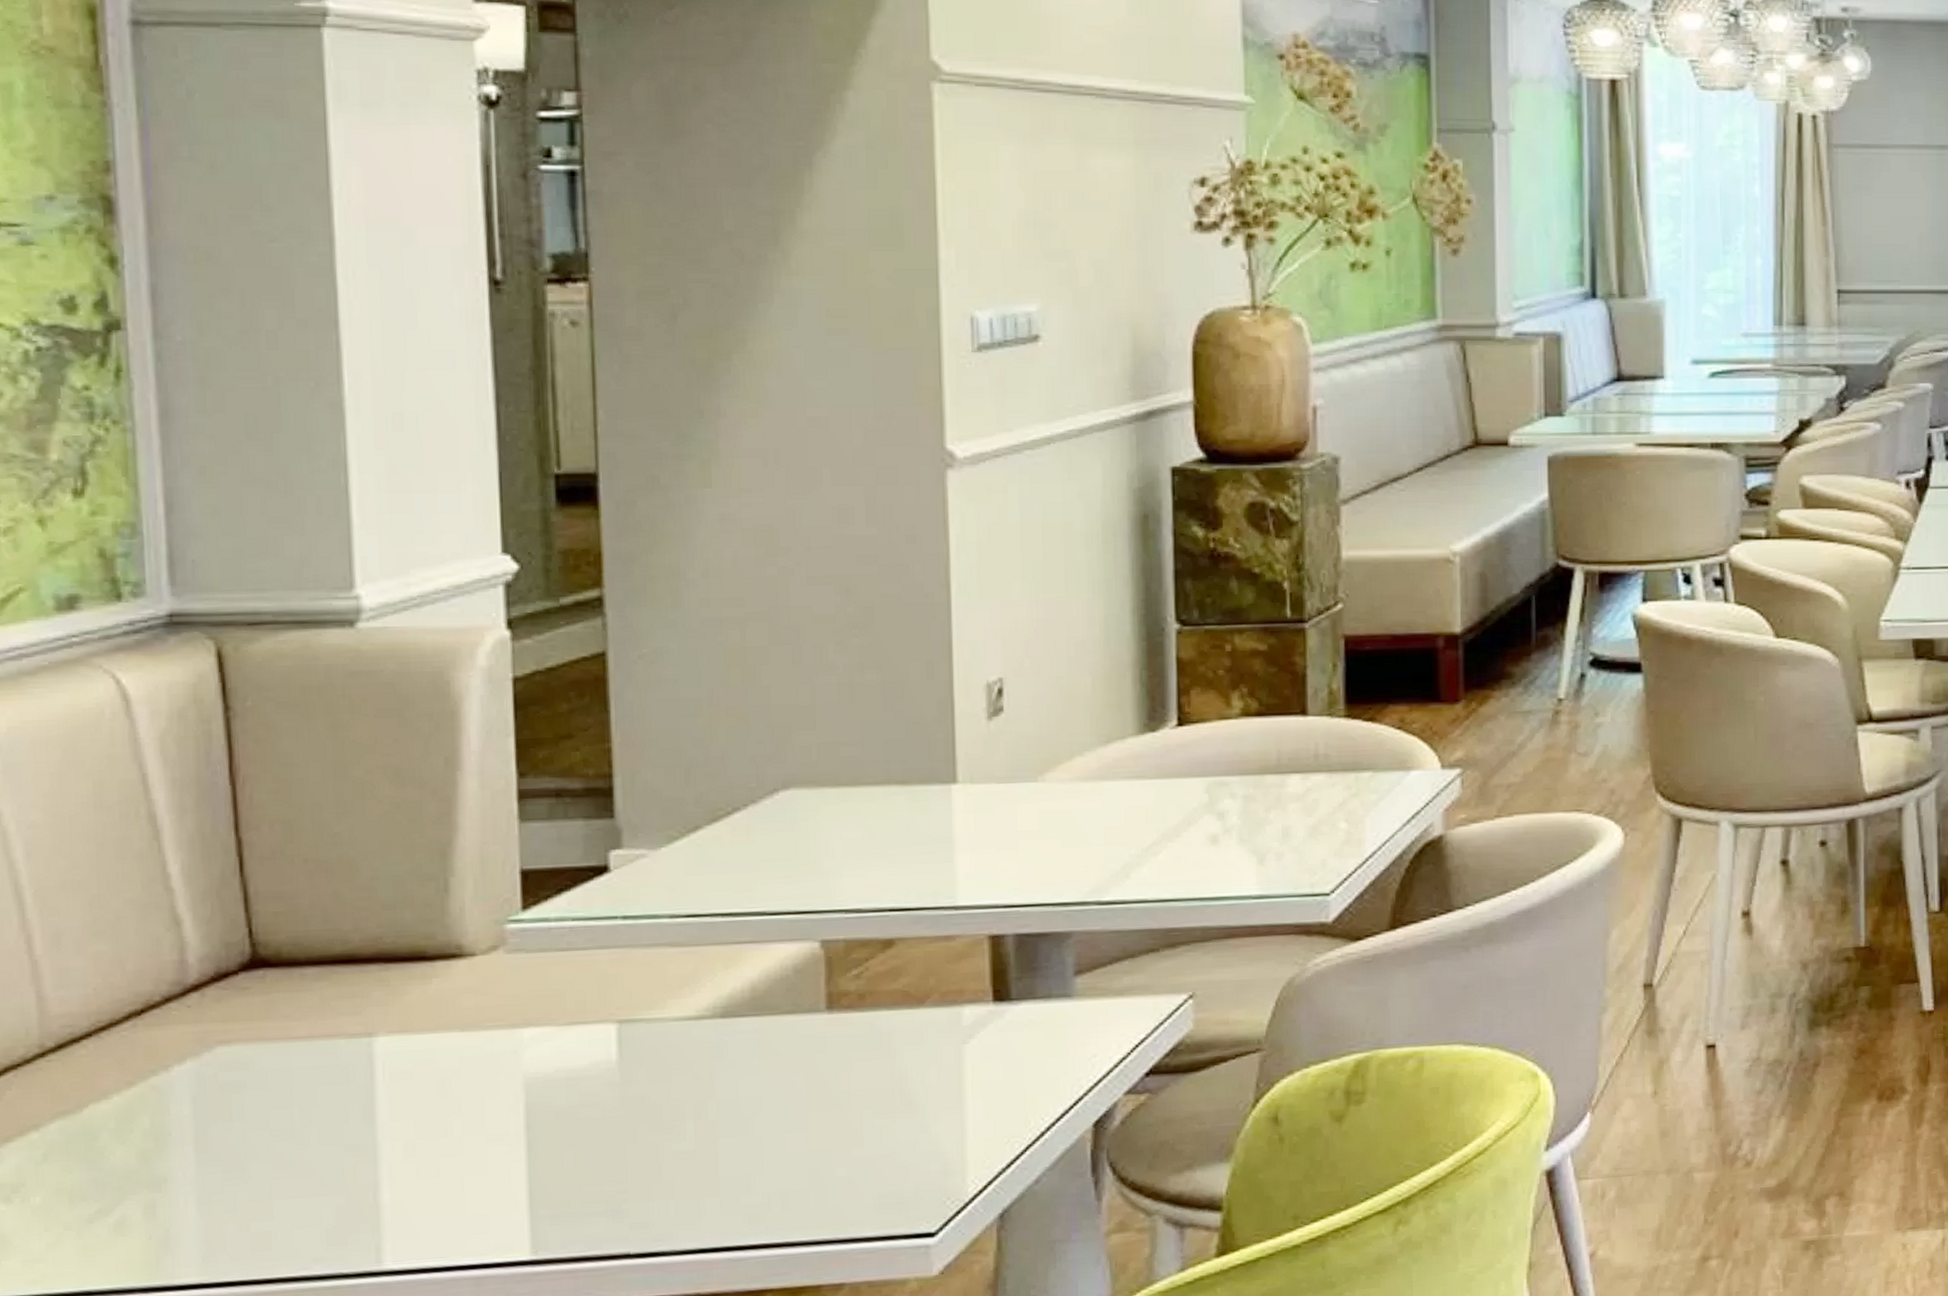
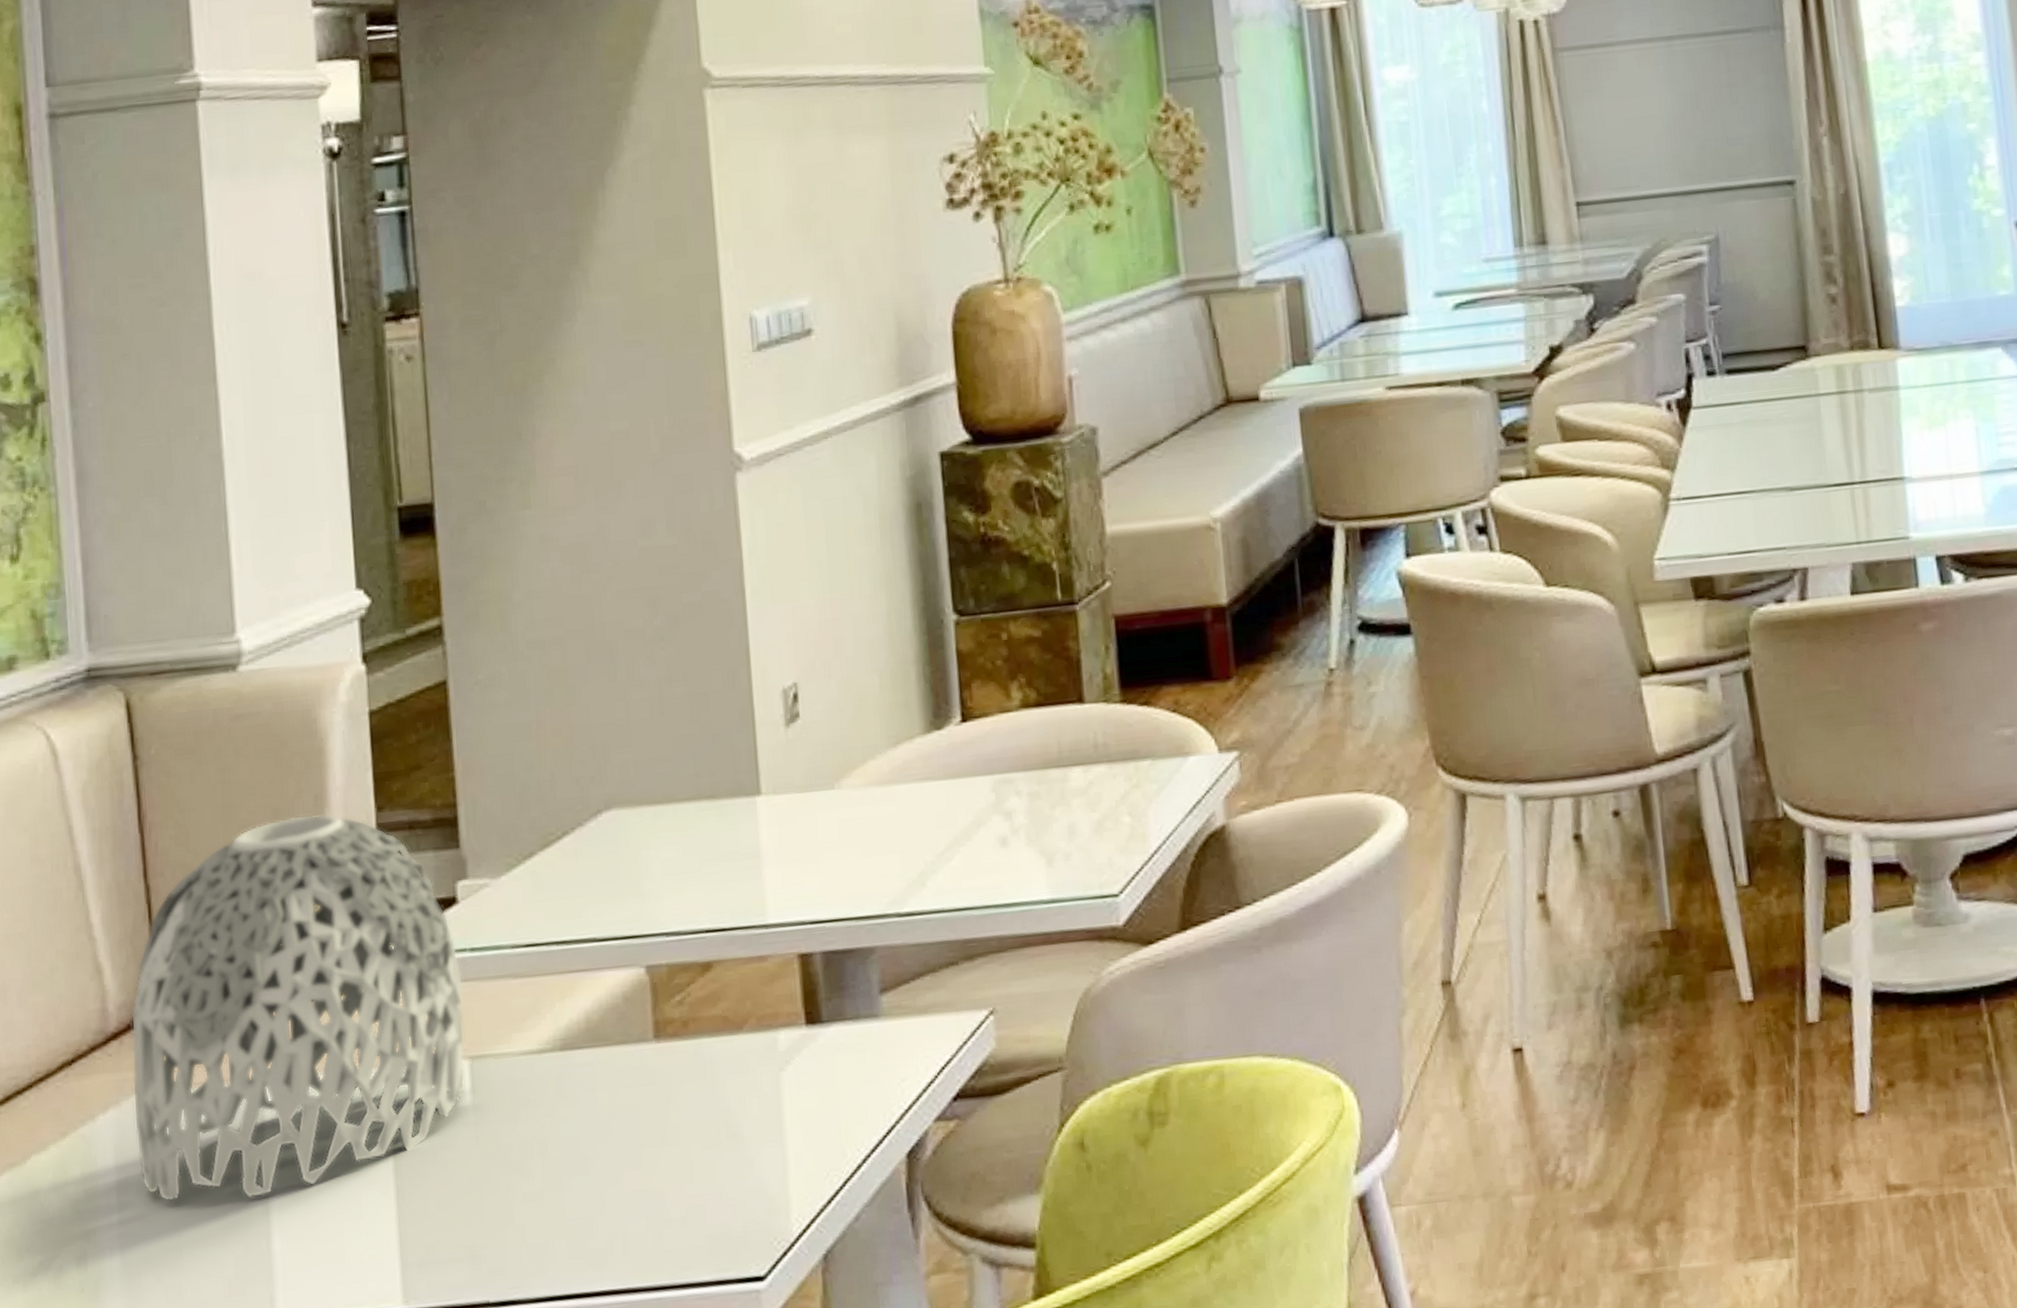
vase: none [215,776,614,1153] -> present [131,813,466,1202]

